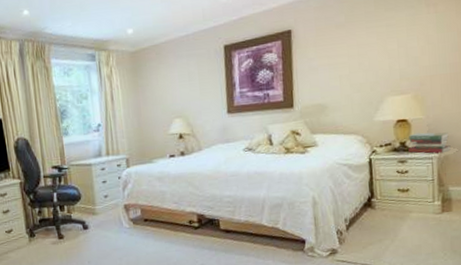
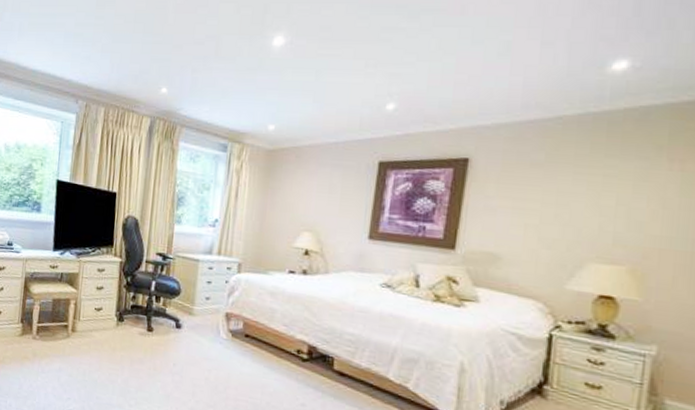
books: present [408,132,451,154] -> none [610,317,677,354]

